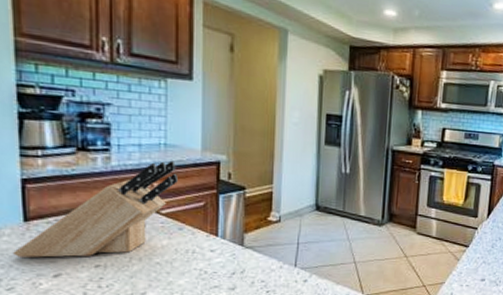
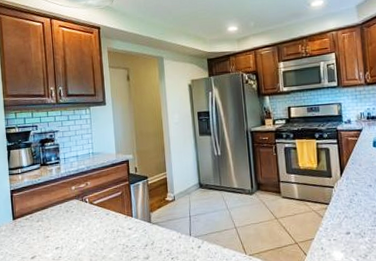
knife block: present [13,160,178,258] -> none [8,164,103,246]

